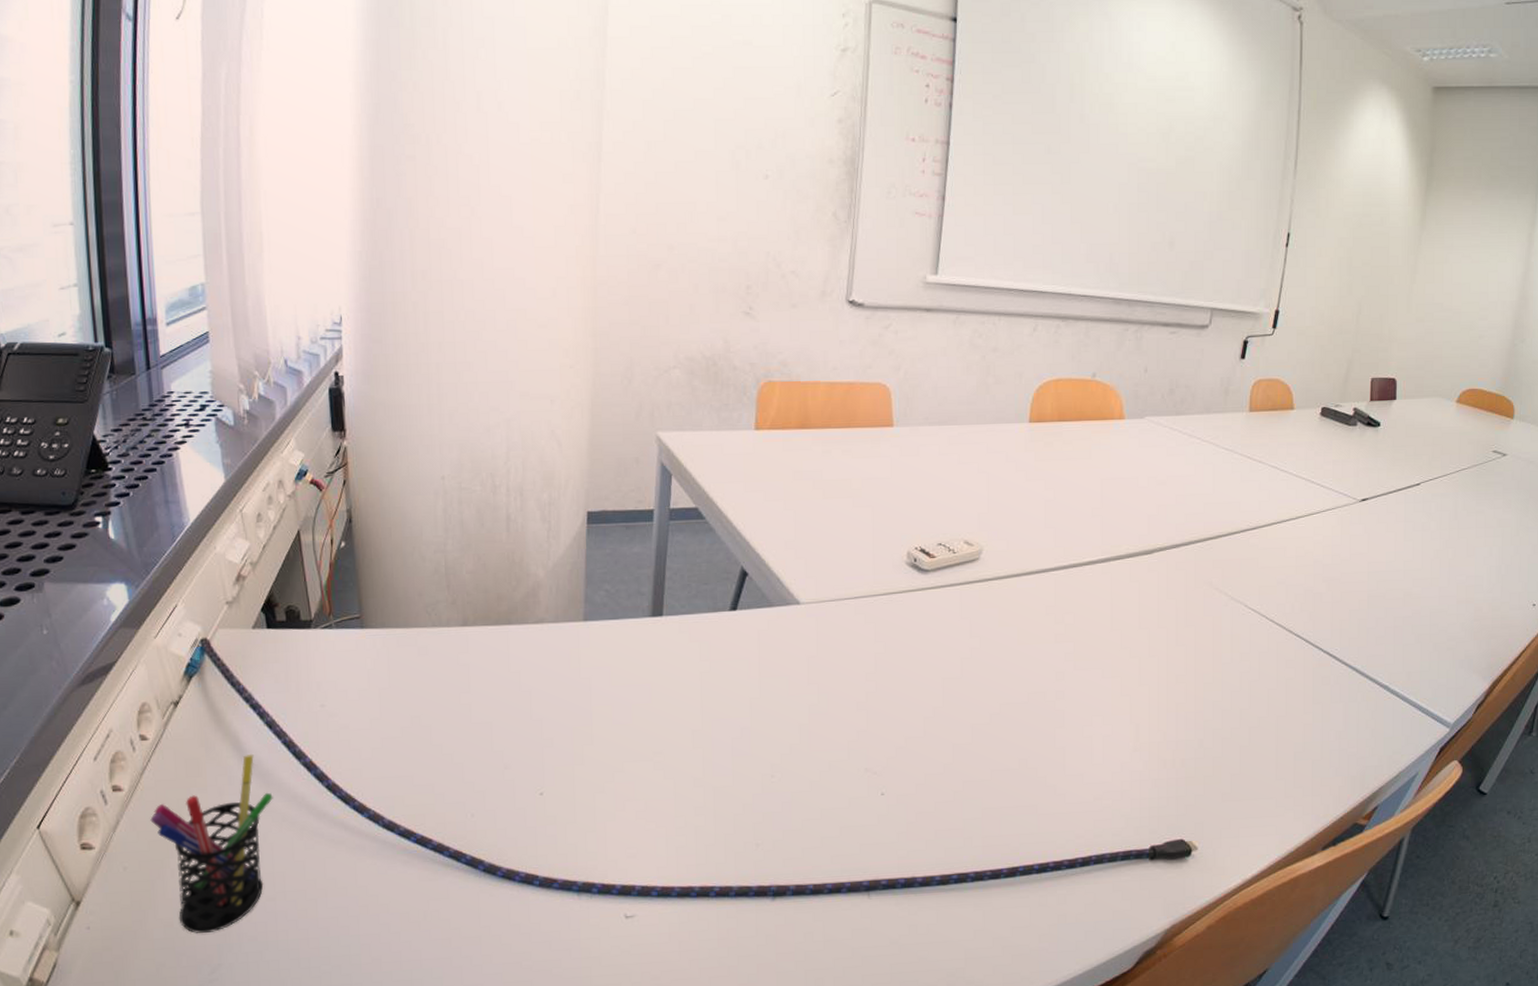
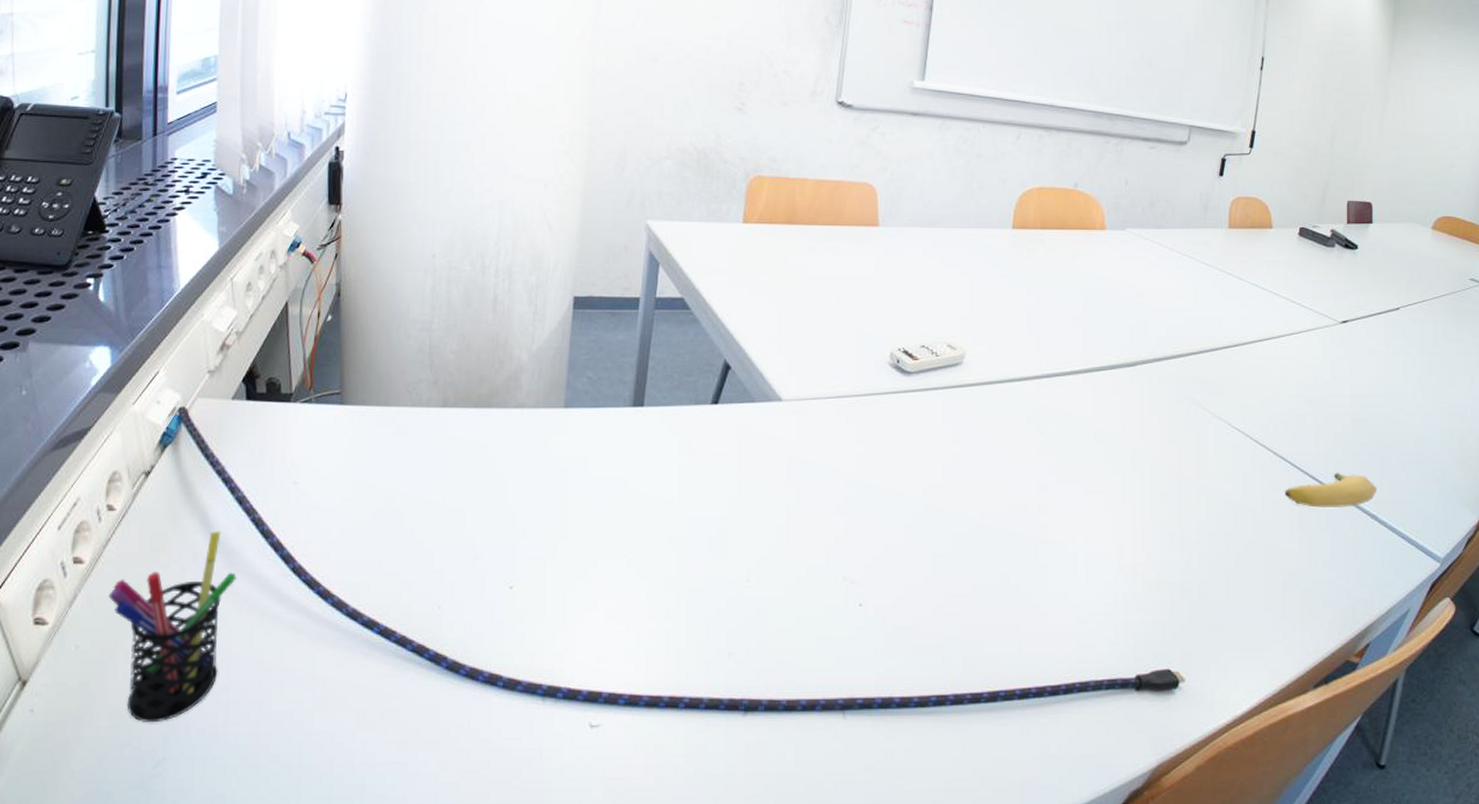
banana: none [1299,647,1391,682] -> present [1285,472,1378,509]

